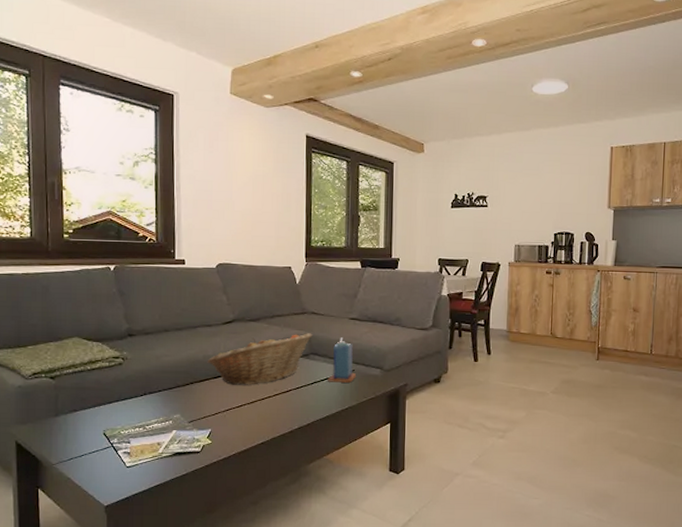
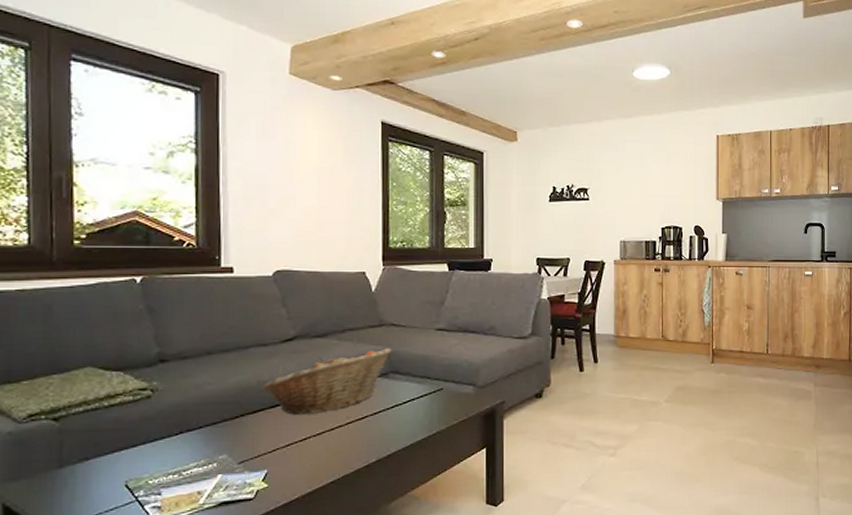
candle: present [327,337,356,383] -> none [410,351,444,404]

